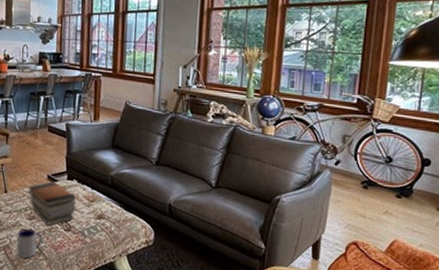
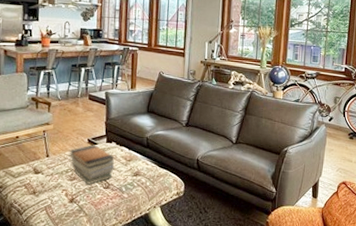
mug: present [17,228,43,258] -> none [58,188,83,216]

